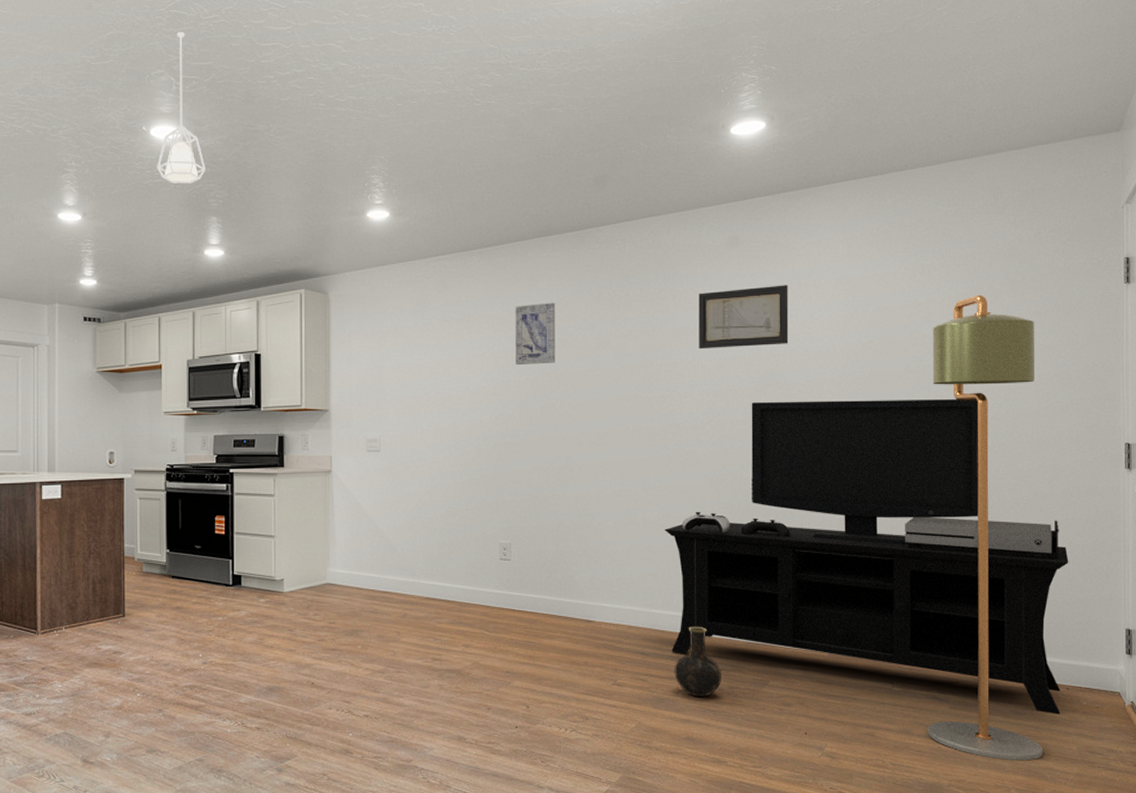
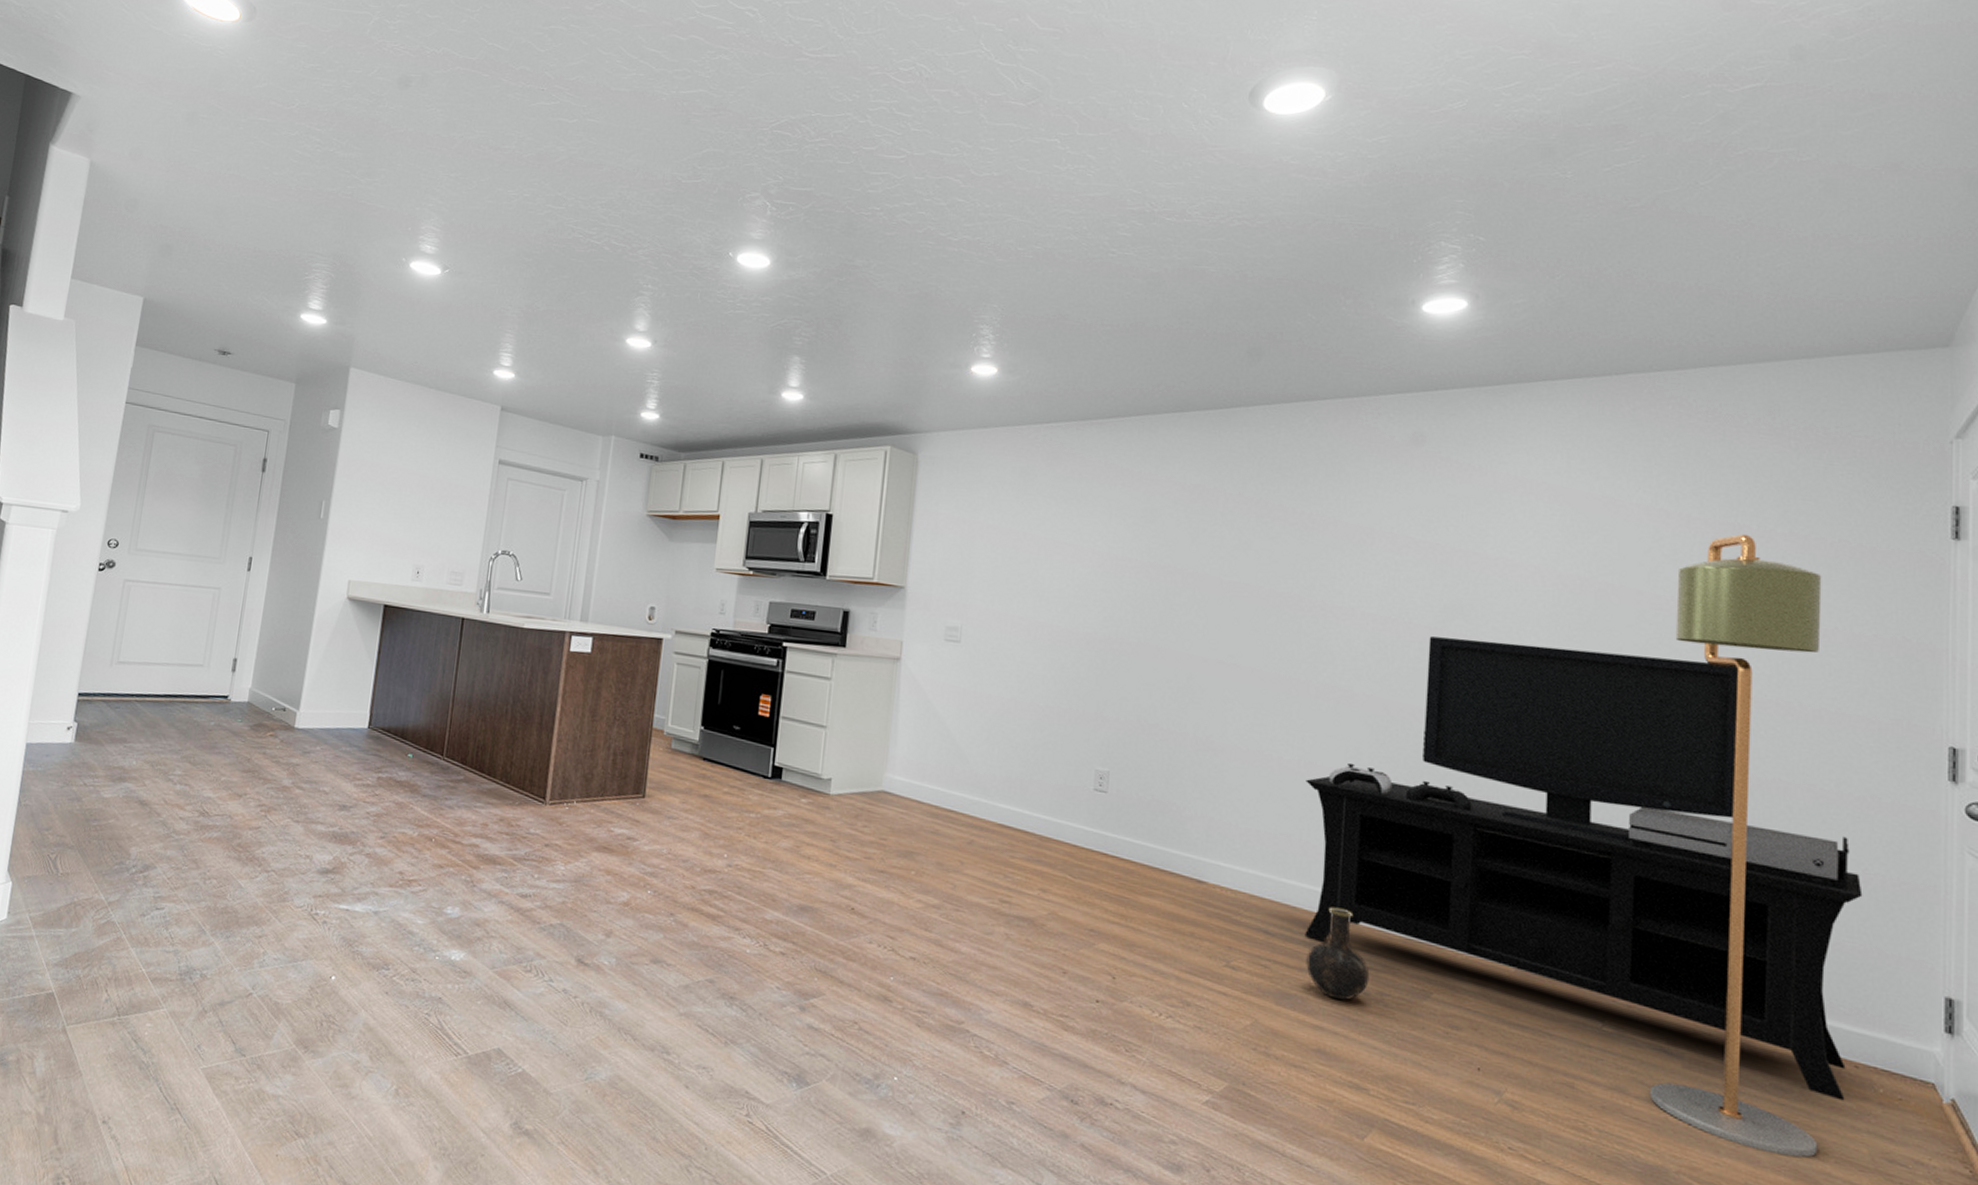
pendant lamp: present [157,31,206,183] -> none [740,153,794,318]
wall art: present [515,302,556,365] -> none [1133,489,1188,562]
wall art: present [698,285,789,350] -> none [1365,496,1486,570]

